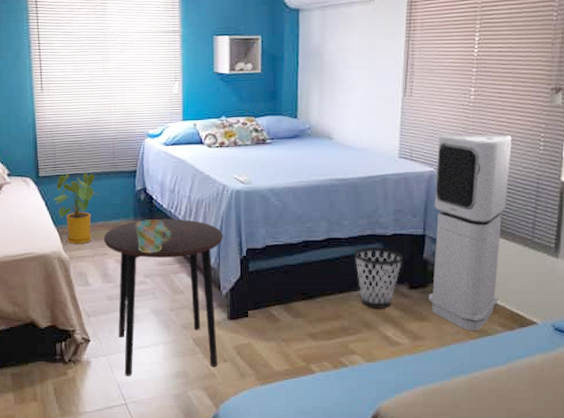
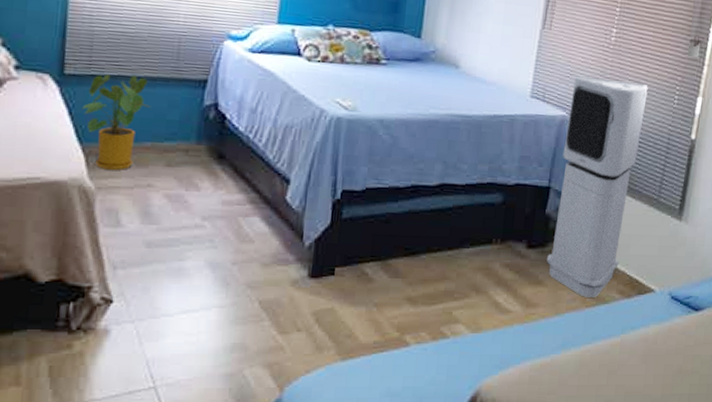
side table: present [103,218,223,376] -> none [149,144,314,349]
mug: present [136,220,170,253] -> none [198,144,244,189]
wastebasket: present [354,247,403,309] -> none [470,197,524,271]

